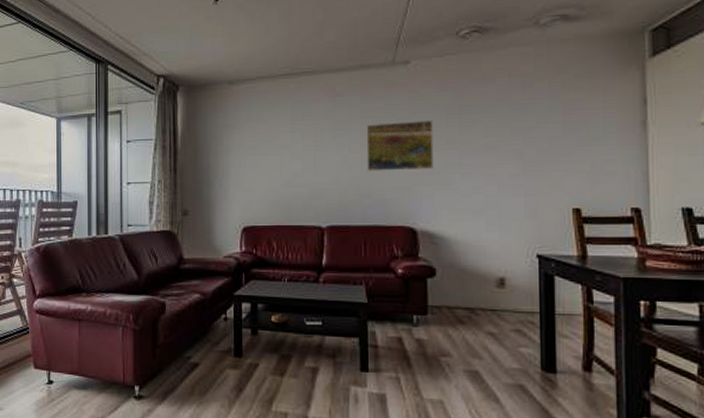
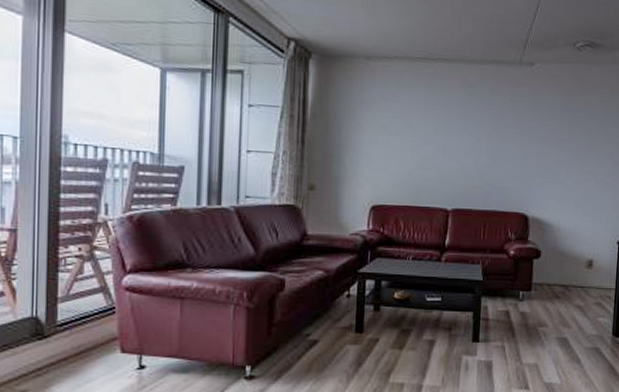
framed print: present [366,120,434,172] -> none [491,117,549,163]

